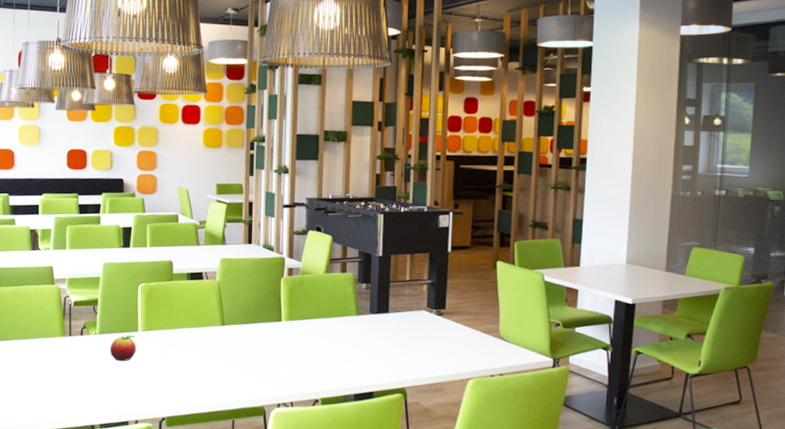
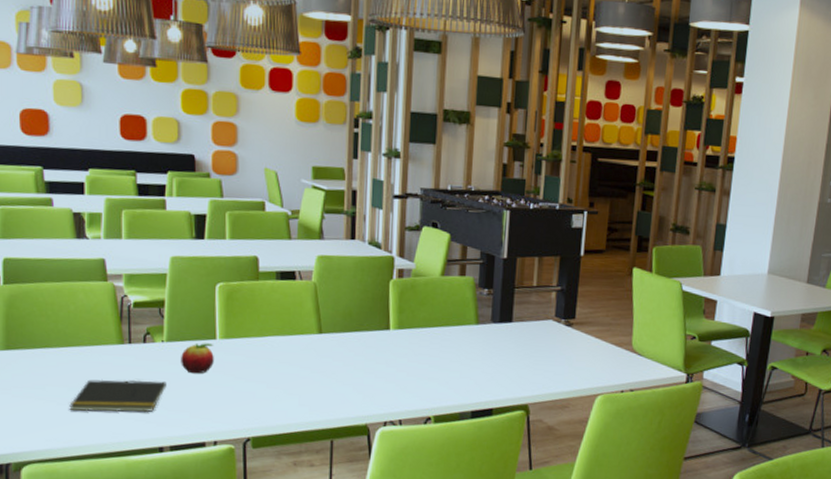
notepad: none [22,366,98,395] -> present [69,379,167,413]

